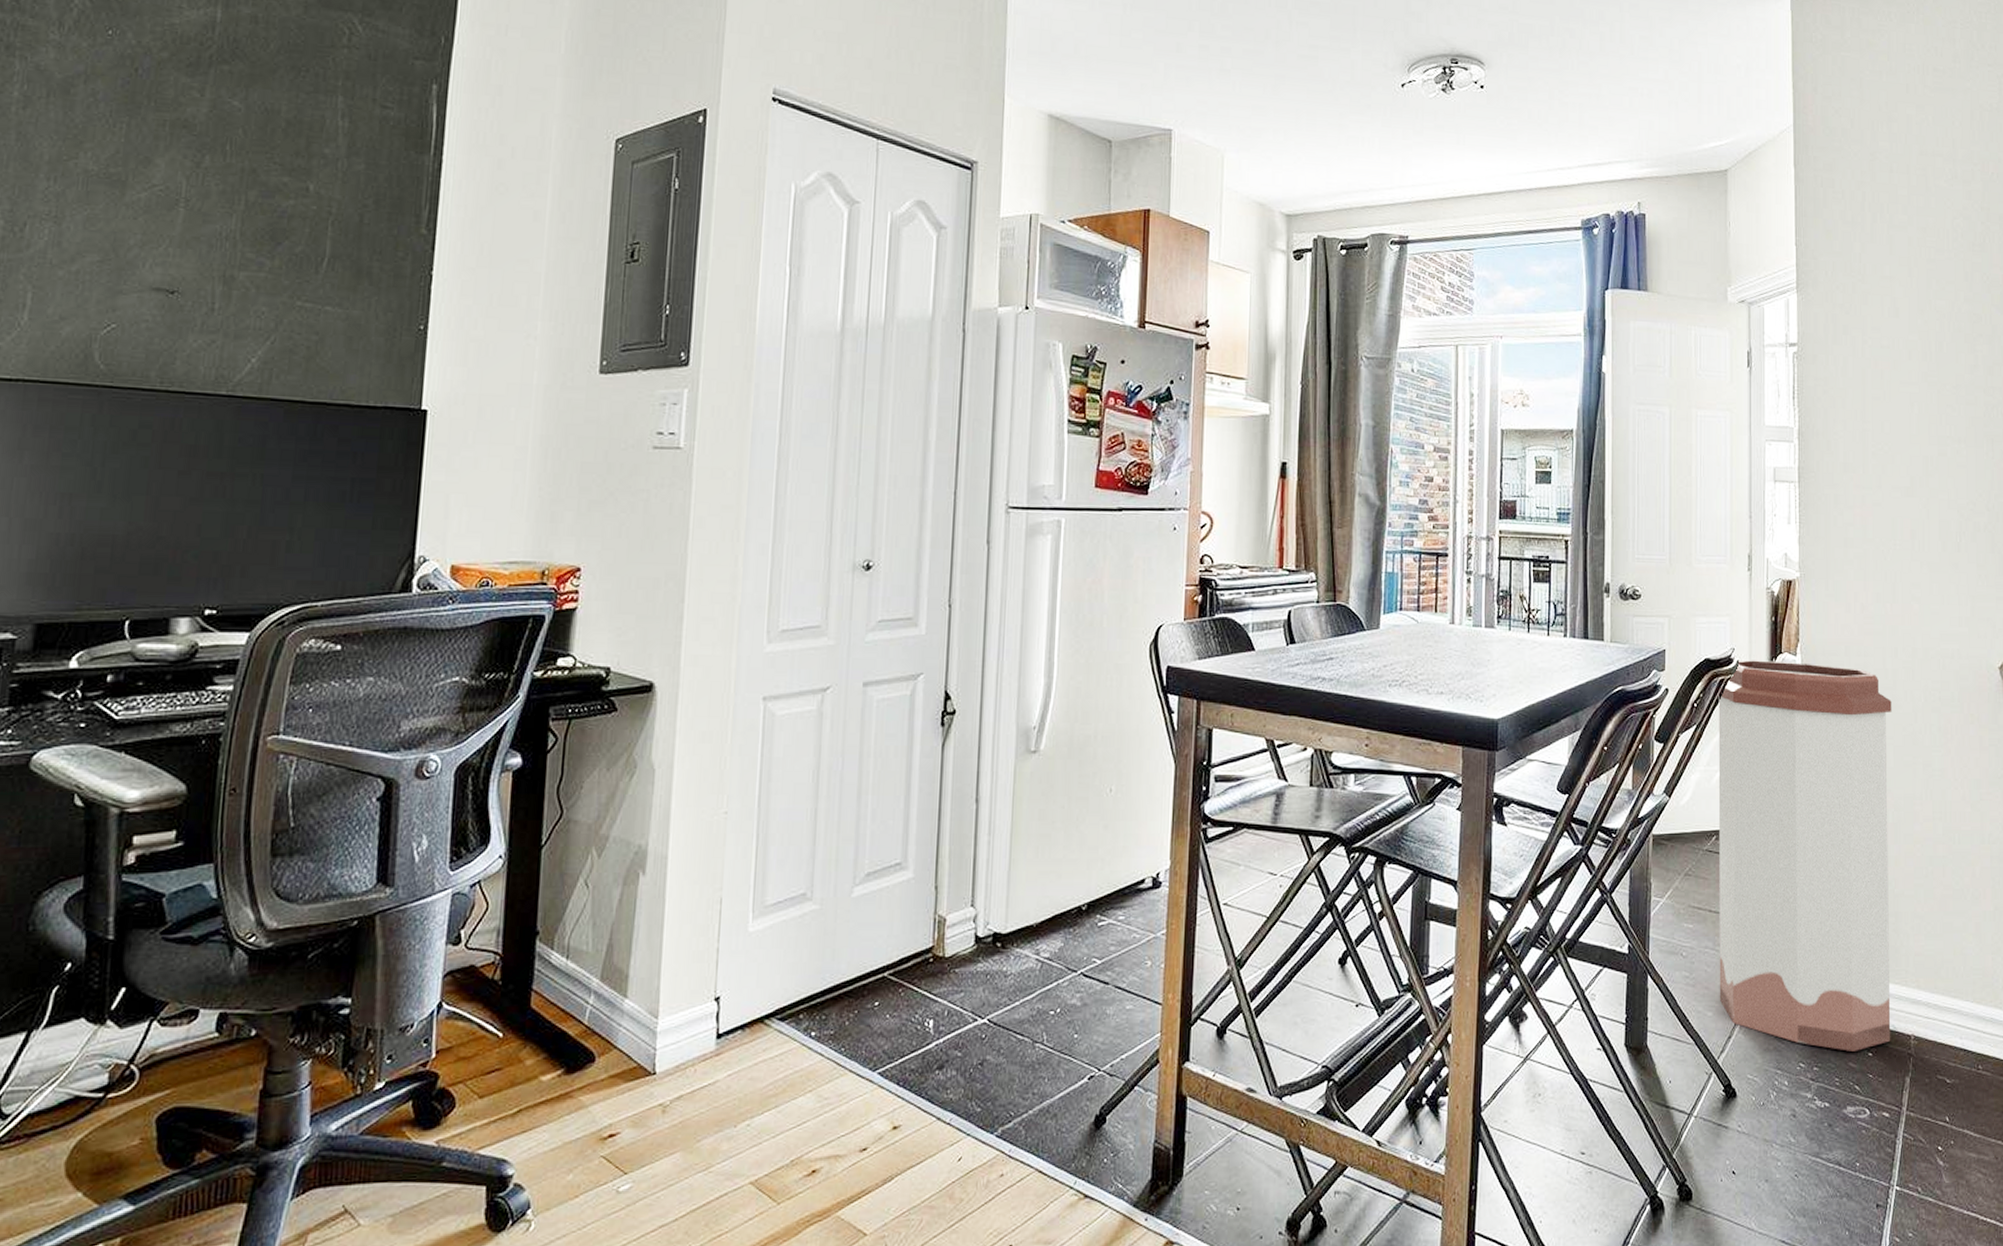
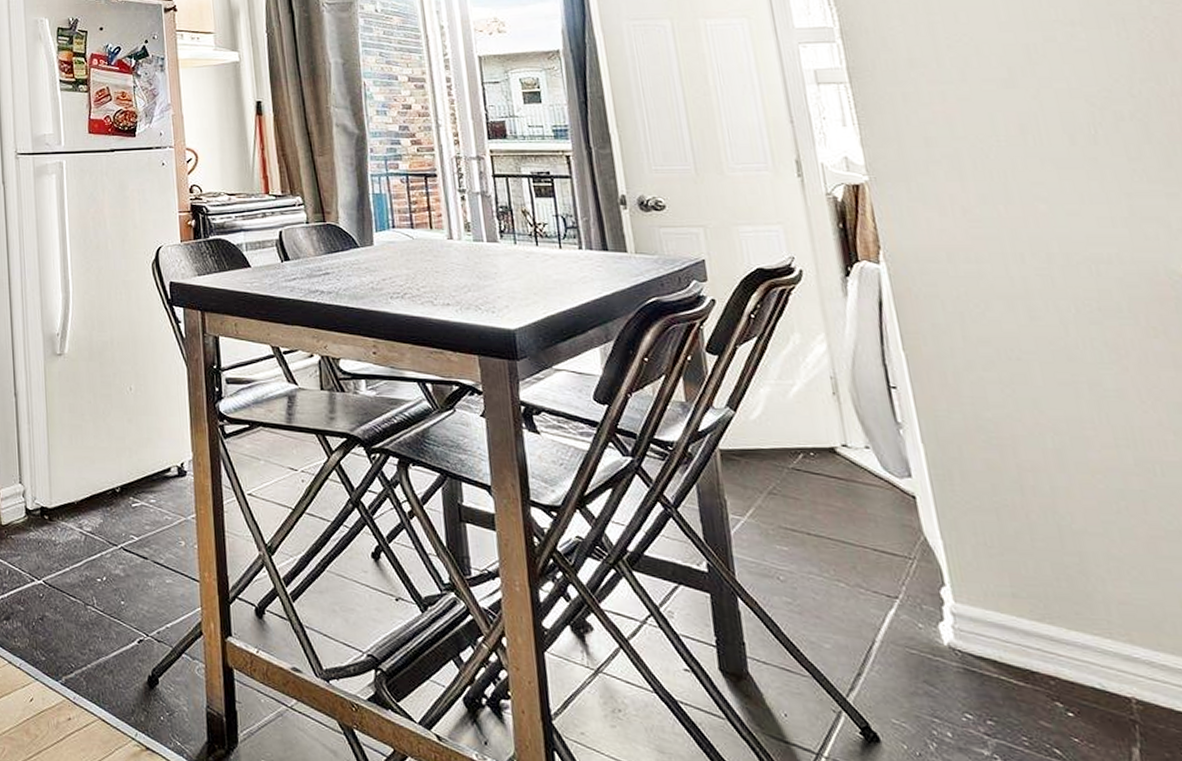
trash can: present [1718,660,1892,1051] -> none [781,269,1100,709]

